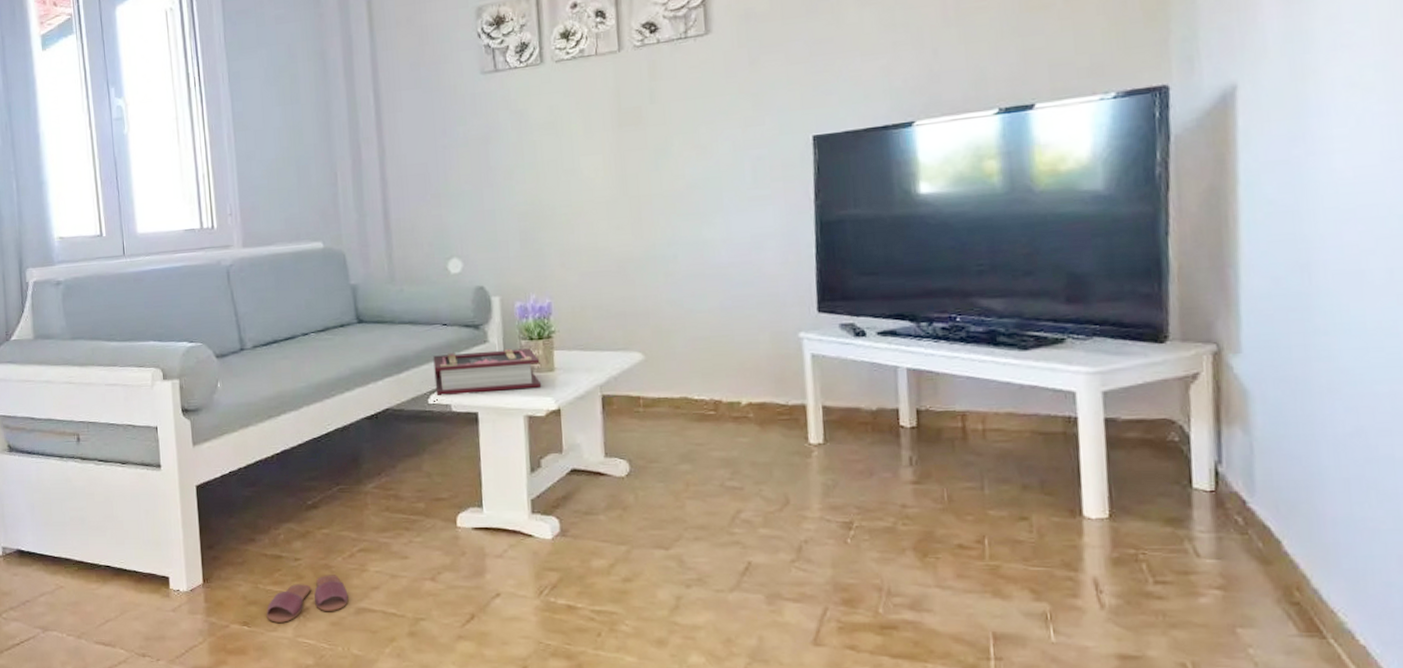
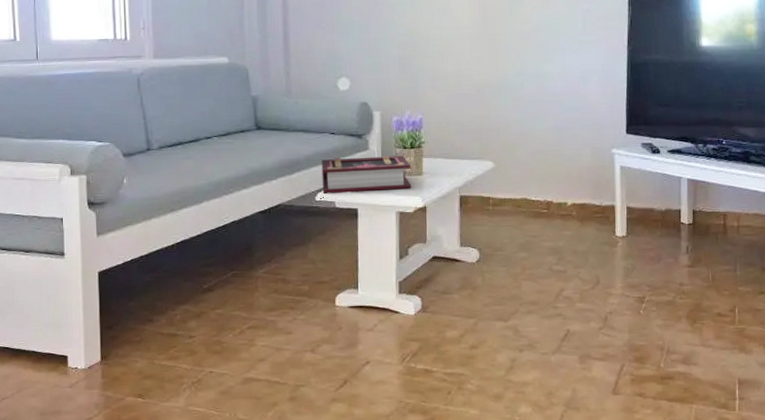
slippers: present [266,575,349,623] -> none [160,349,237,394]

